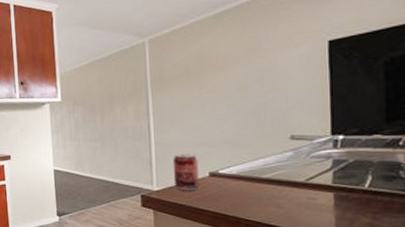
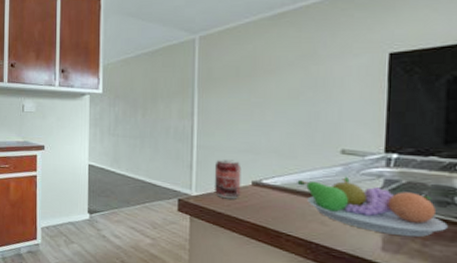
fruit bowl: none [251,160,395,212] -> present [297,176,448,237]

